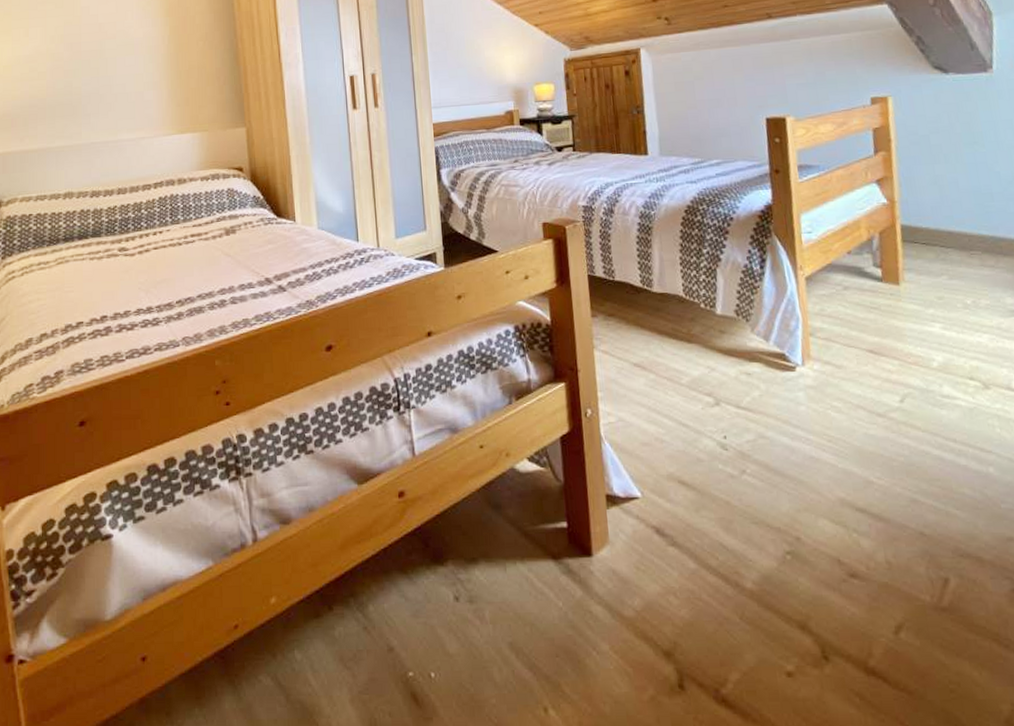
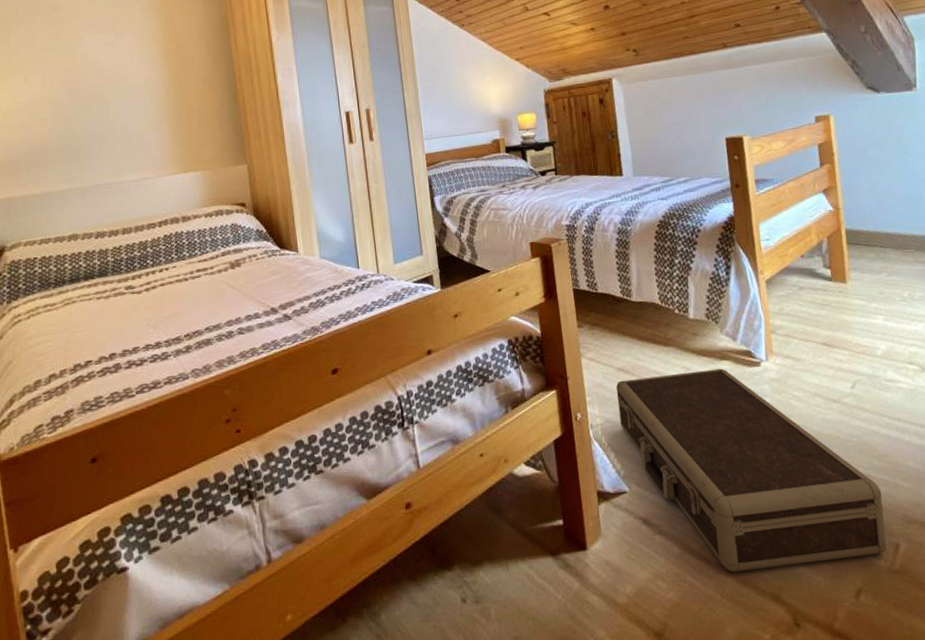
suitcase: none [631,371,935,595] -> present [616,368,887,573]

